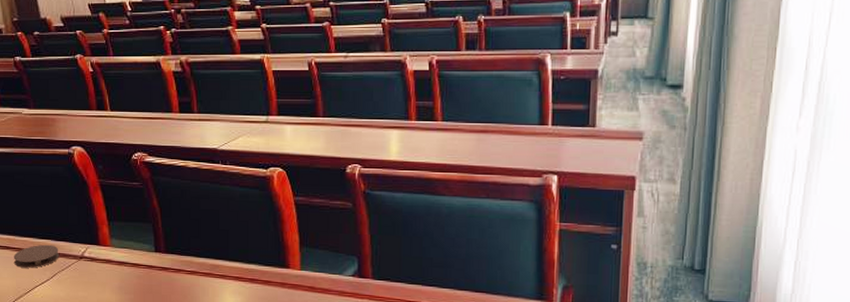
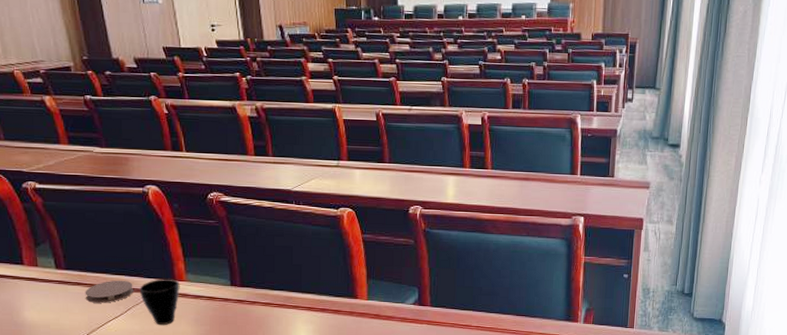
cup: none [65,243,104,293] -> present [139,279,180,326]

